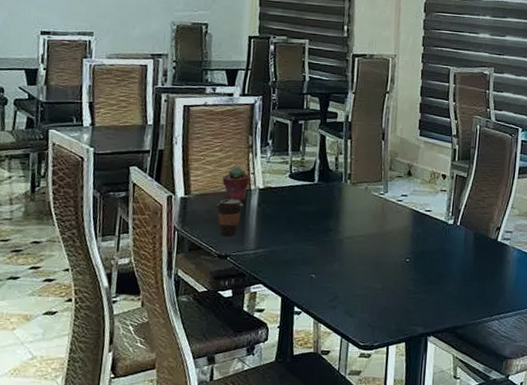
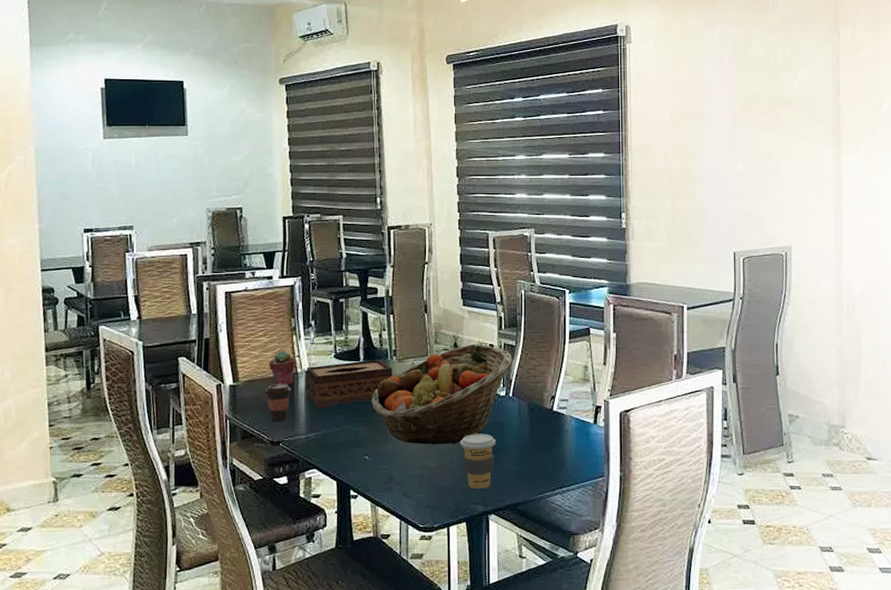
tissue box: none [258,182,346,226] -> present [305,360,393,409]
fruit basket: none [322,173,463,268] -> present [371,344,512,445]
coffee cup: none [406,258,441,312] -> present [460,433,496,490]

